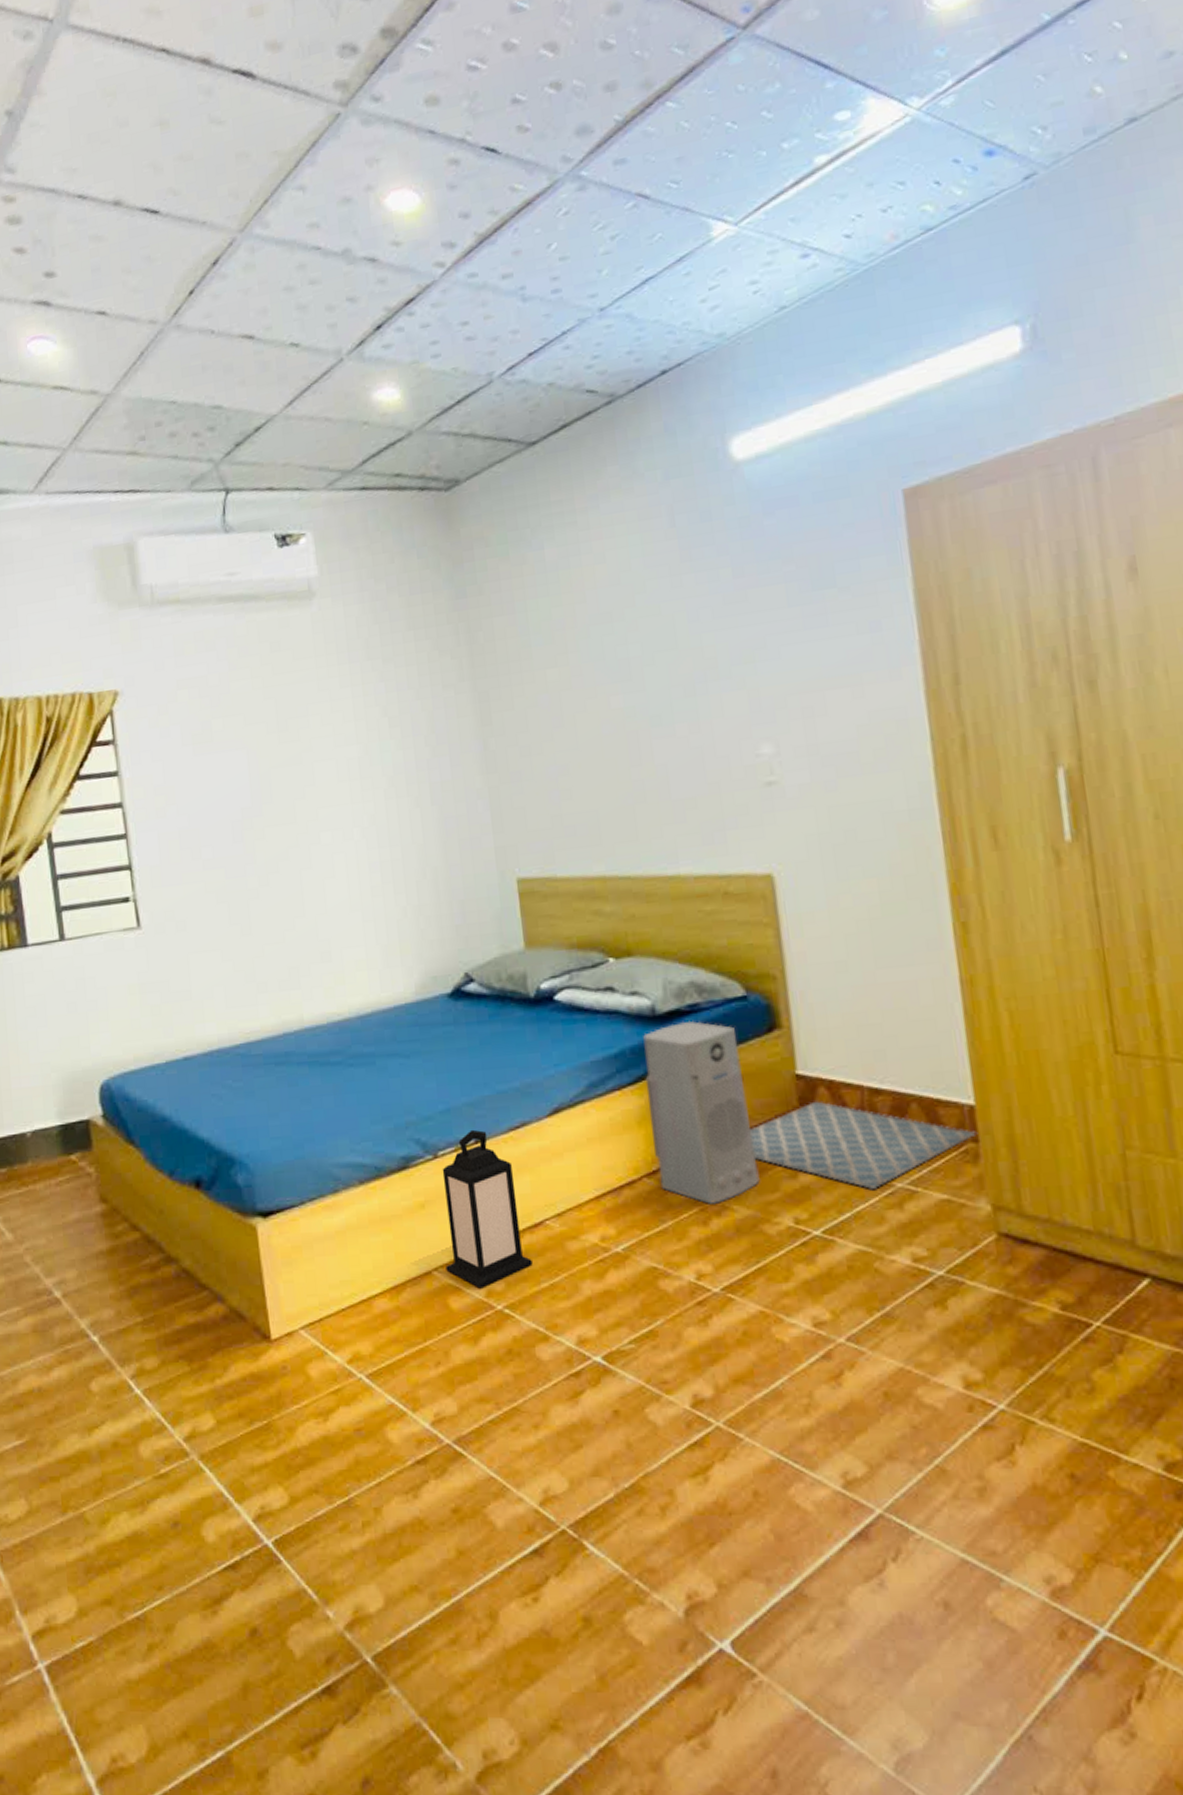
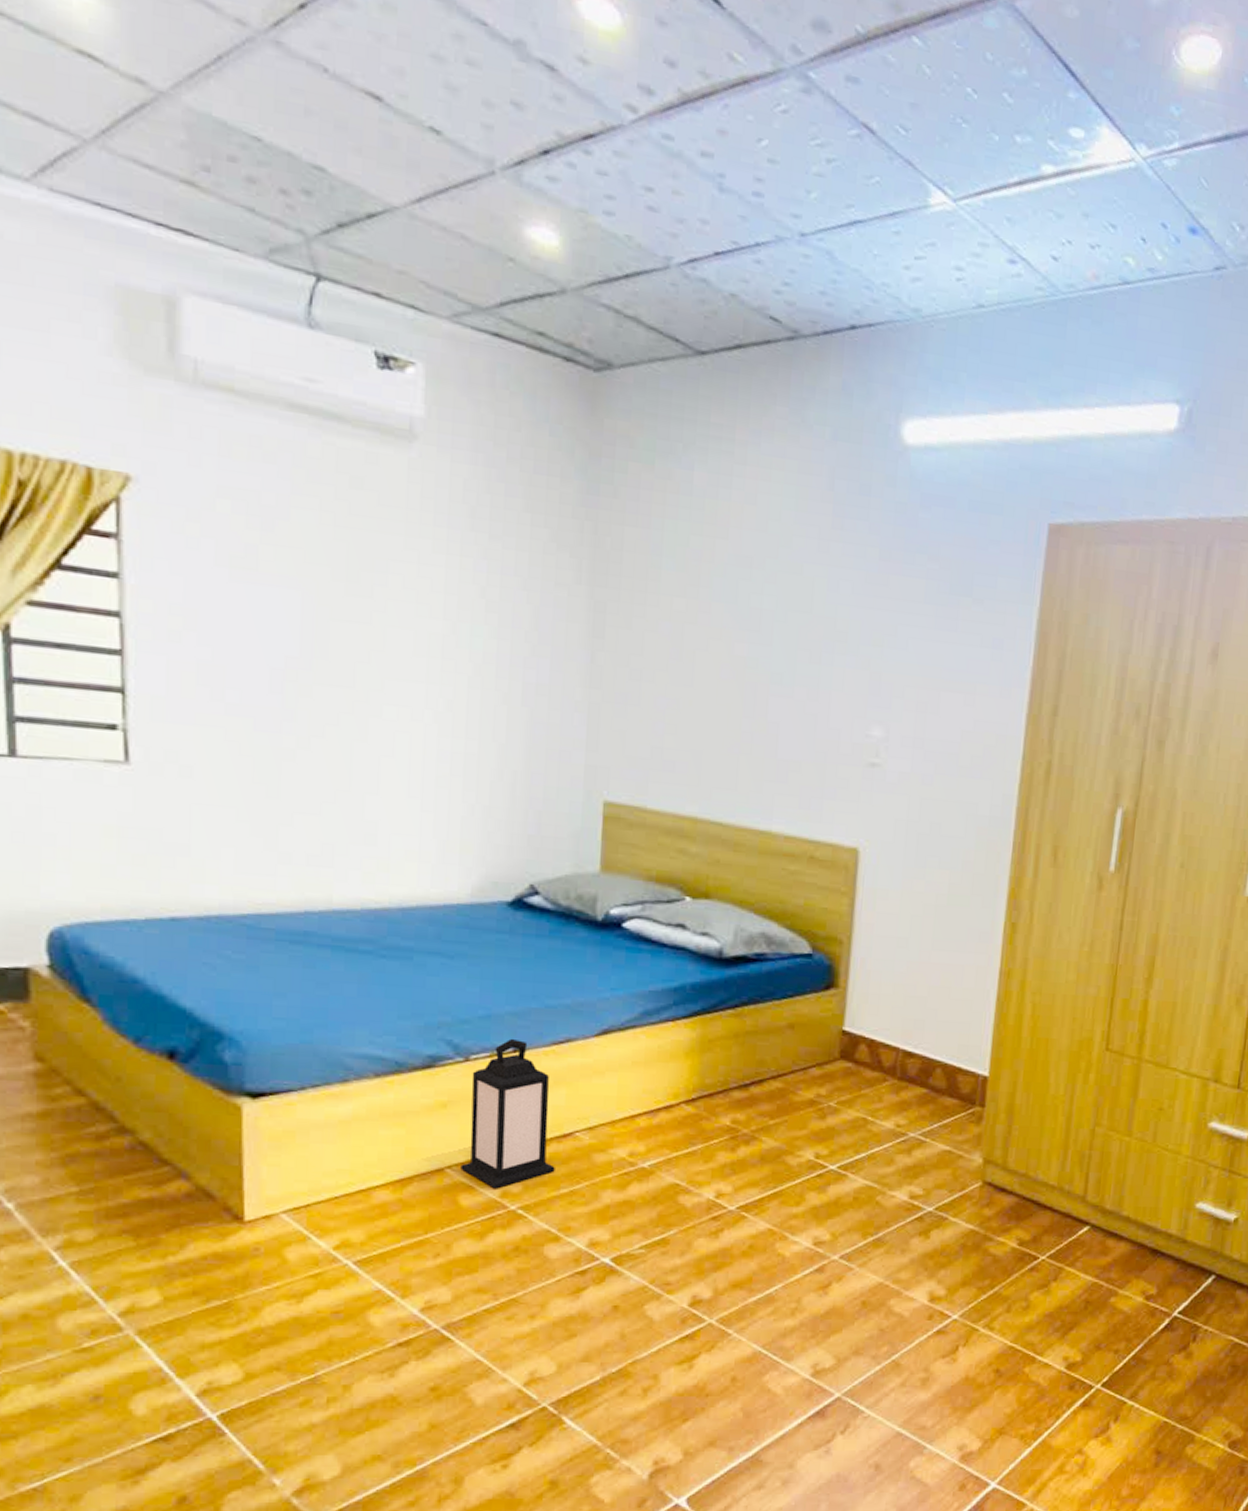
air purifier: present [643,1020,760,1204] -> none [697,967,796,1134]
bath mat: present [750,1101,978,1191] -> none [789,1055,986,1137]

